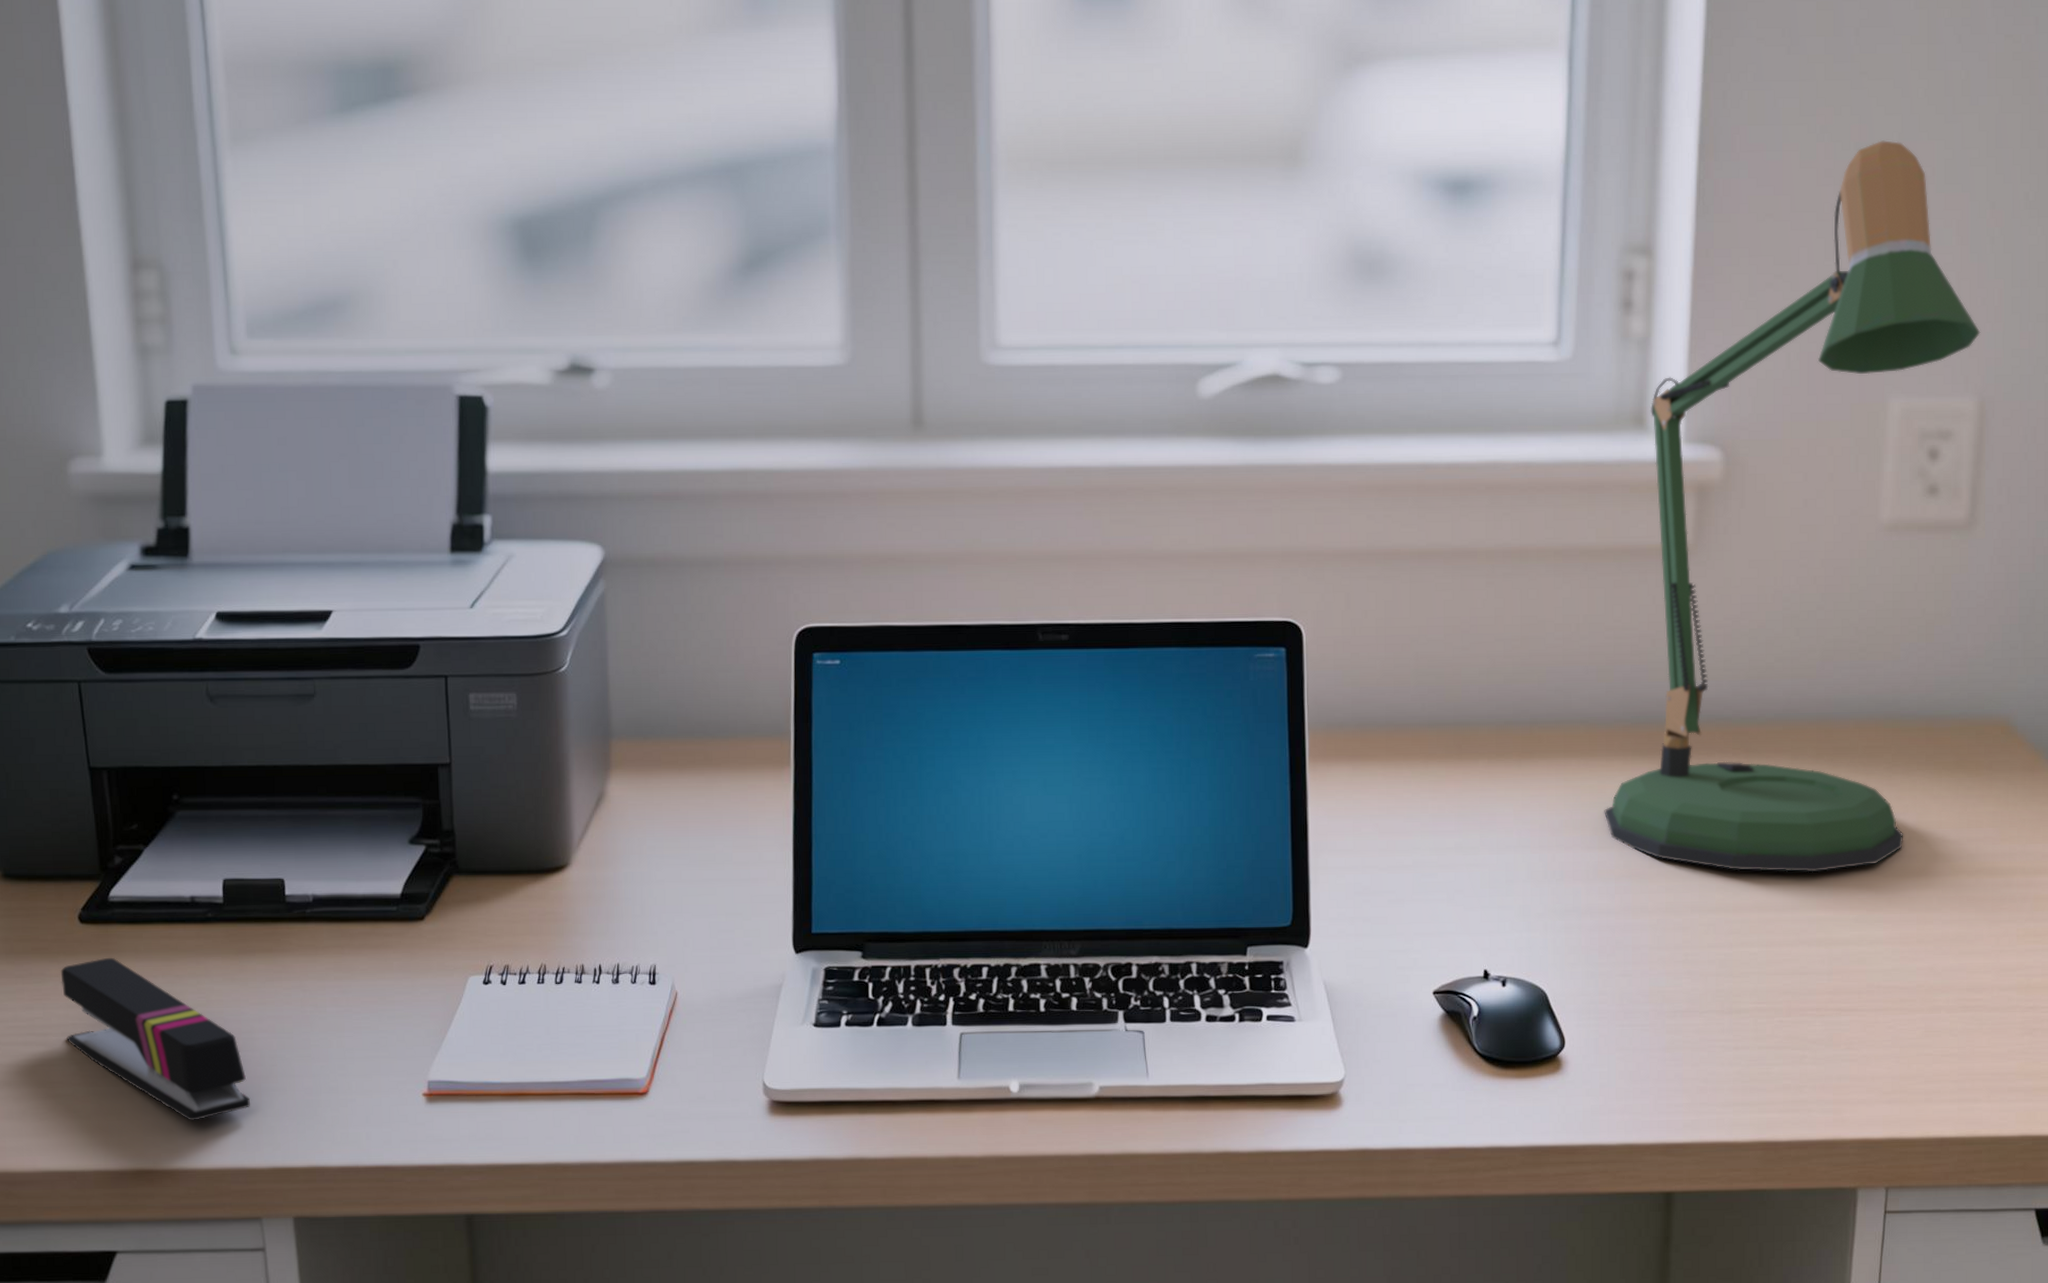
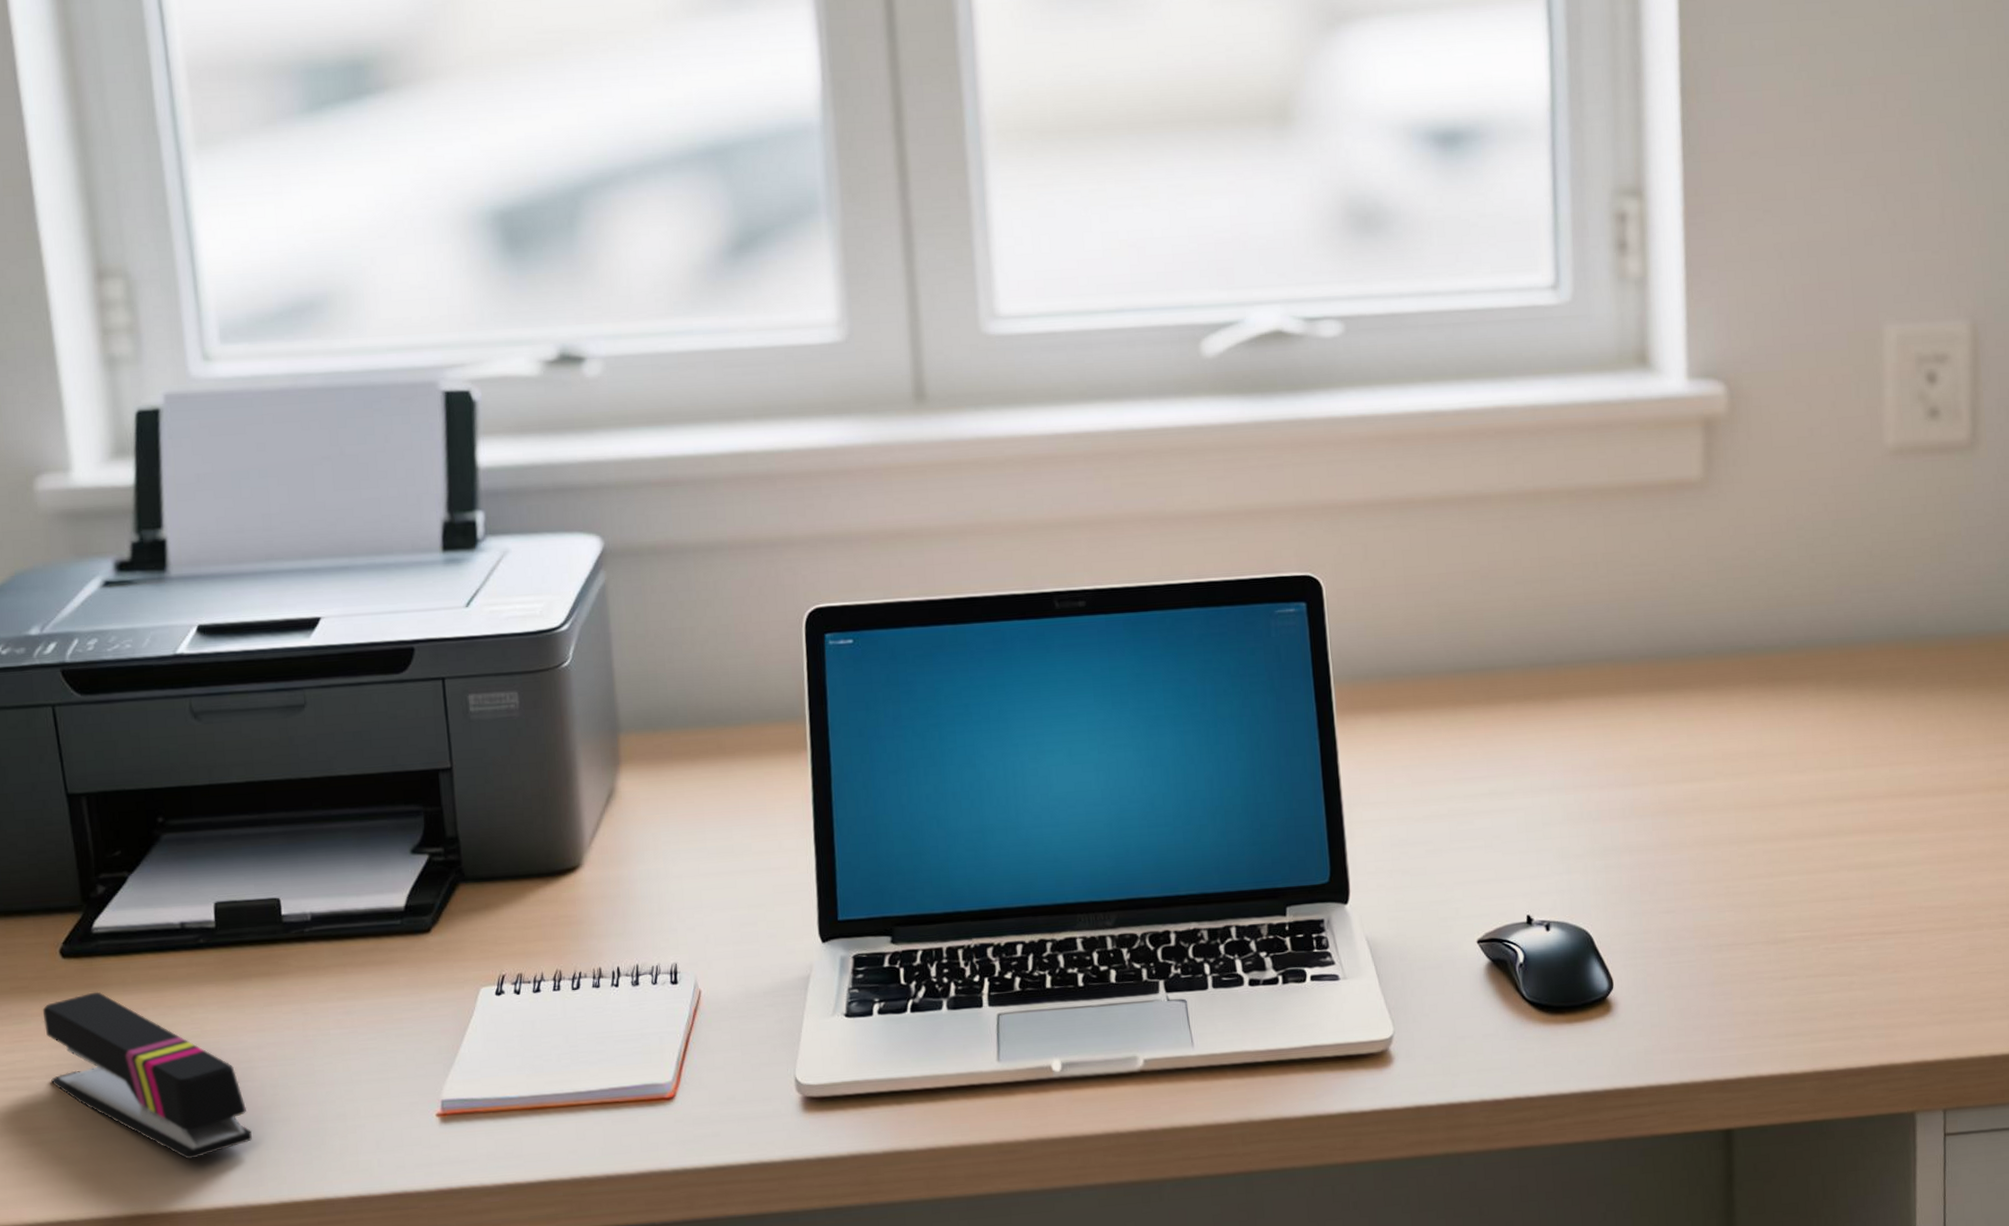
desk lamp: present [1604,140,1981,873] -> none [1635,76,1968,800]

